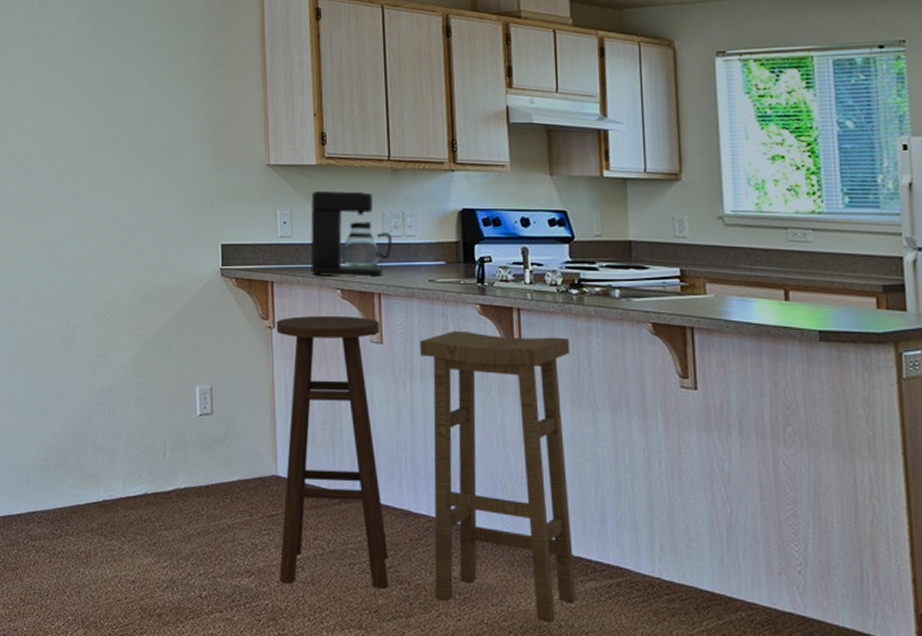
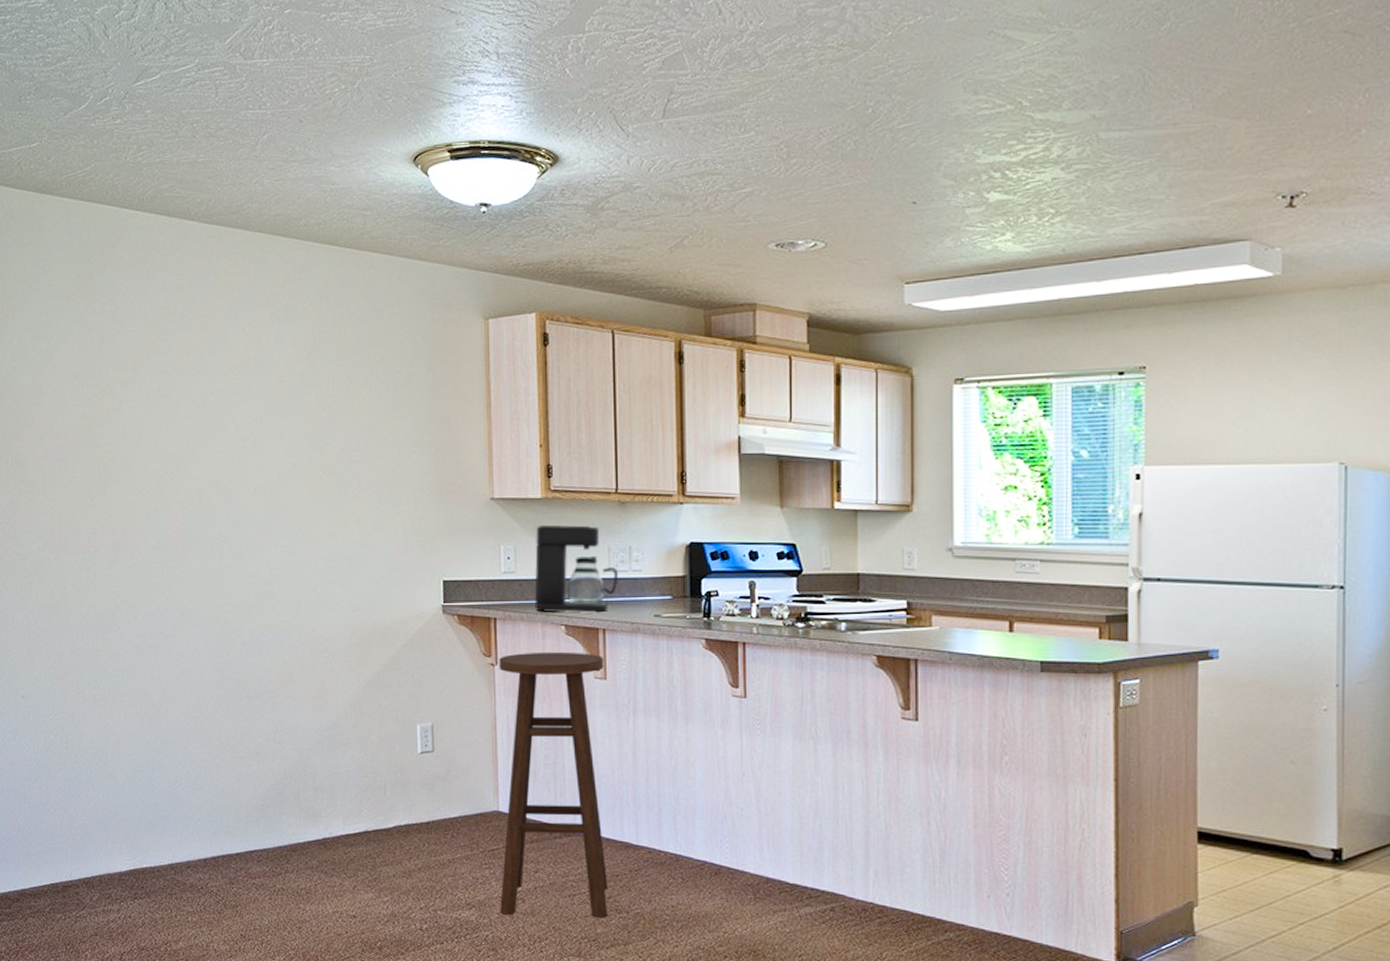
bar stool: present [419,330,577,622] -> none [643,665,794,947]

